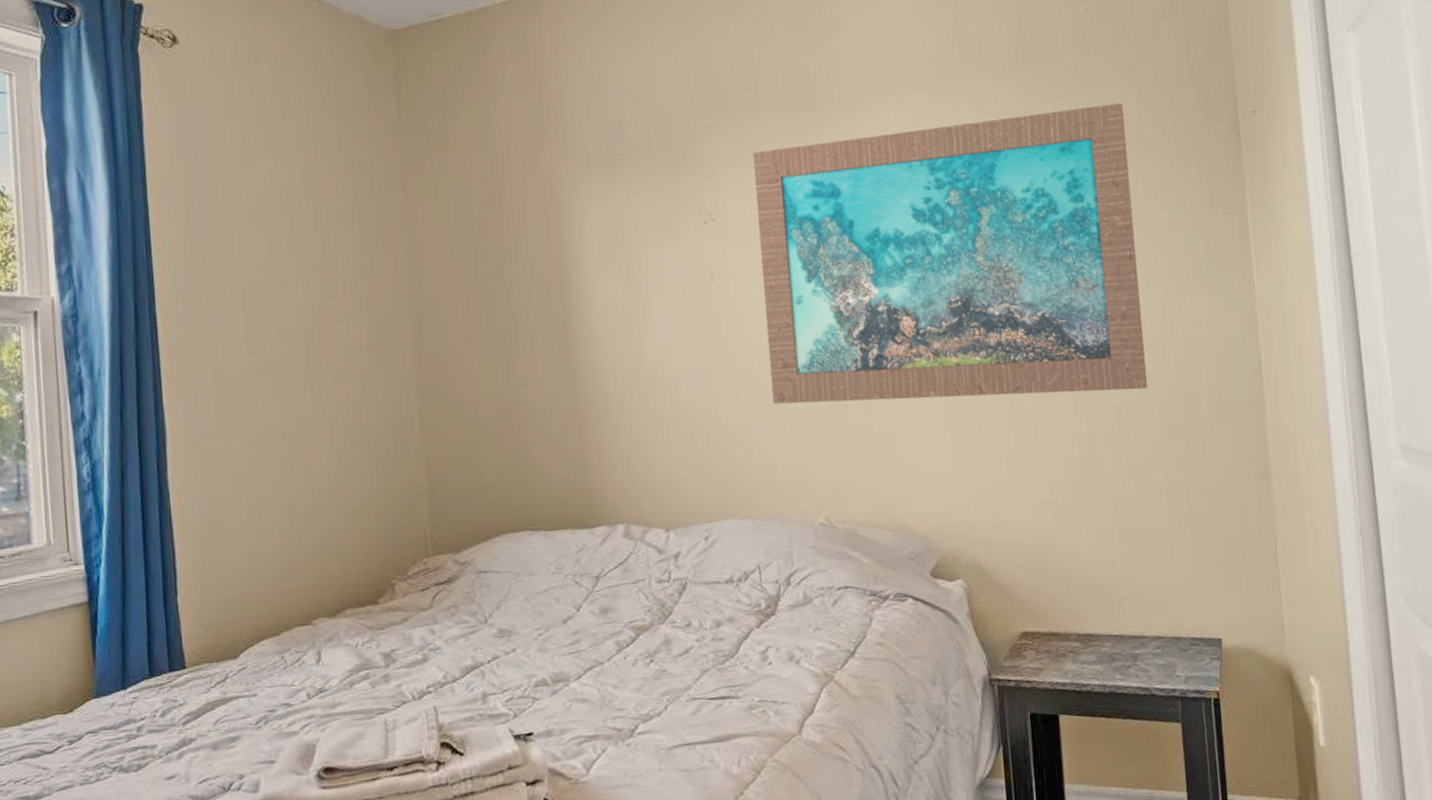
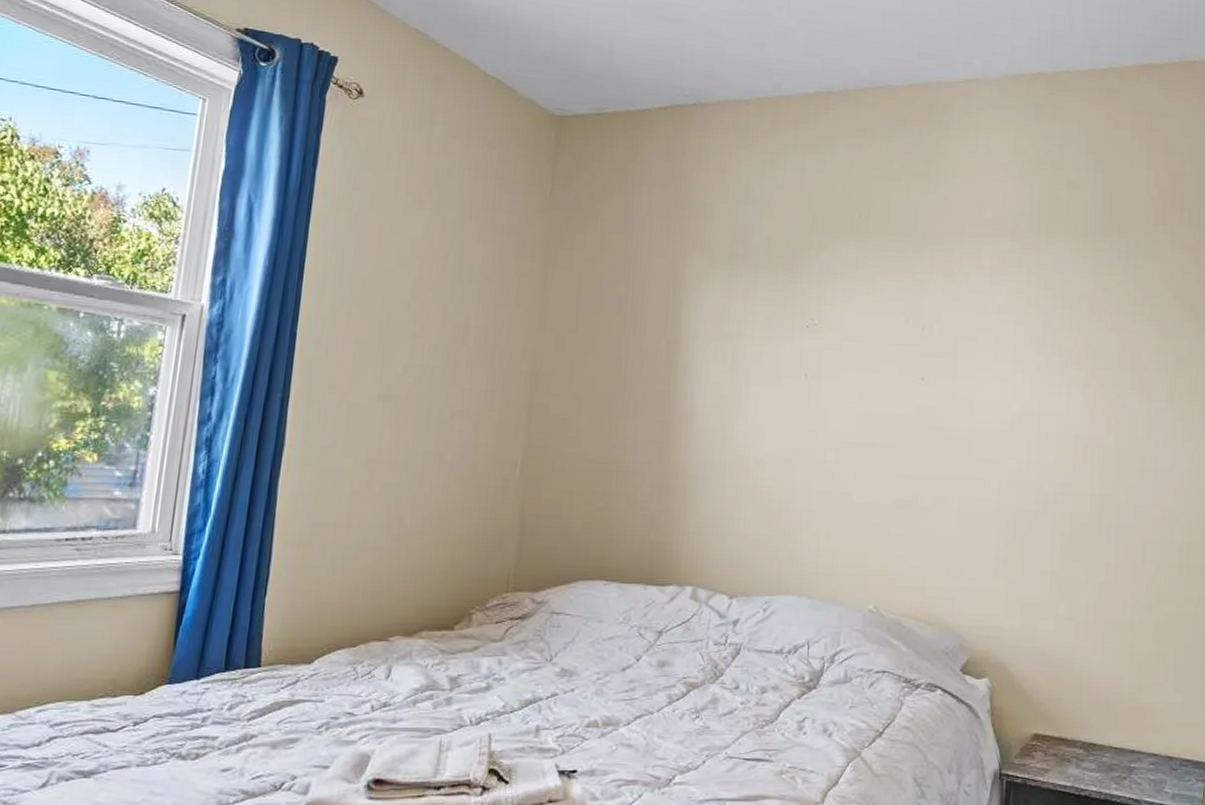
wall art: present [753,102,1148,405] -> none [843,271,1180,529]

